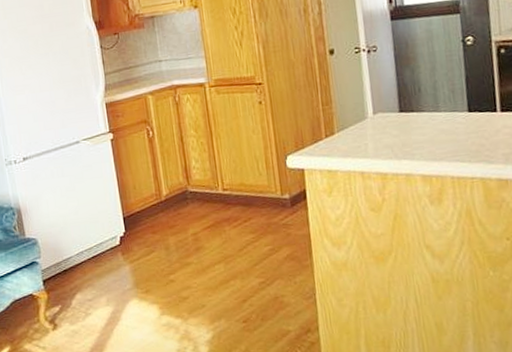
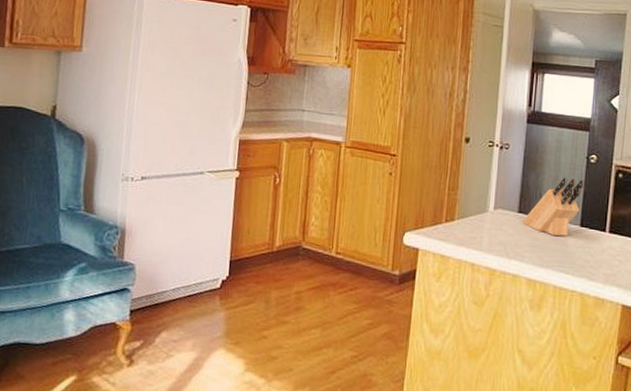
knife block: none [405,64,466,127] -> present [522,177,585,236]

